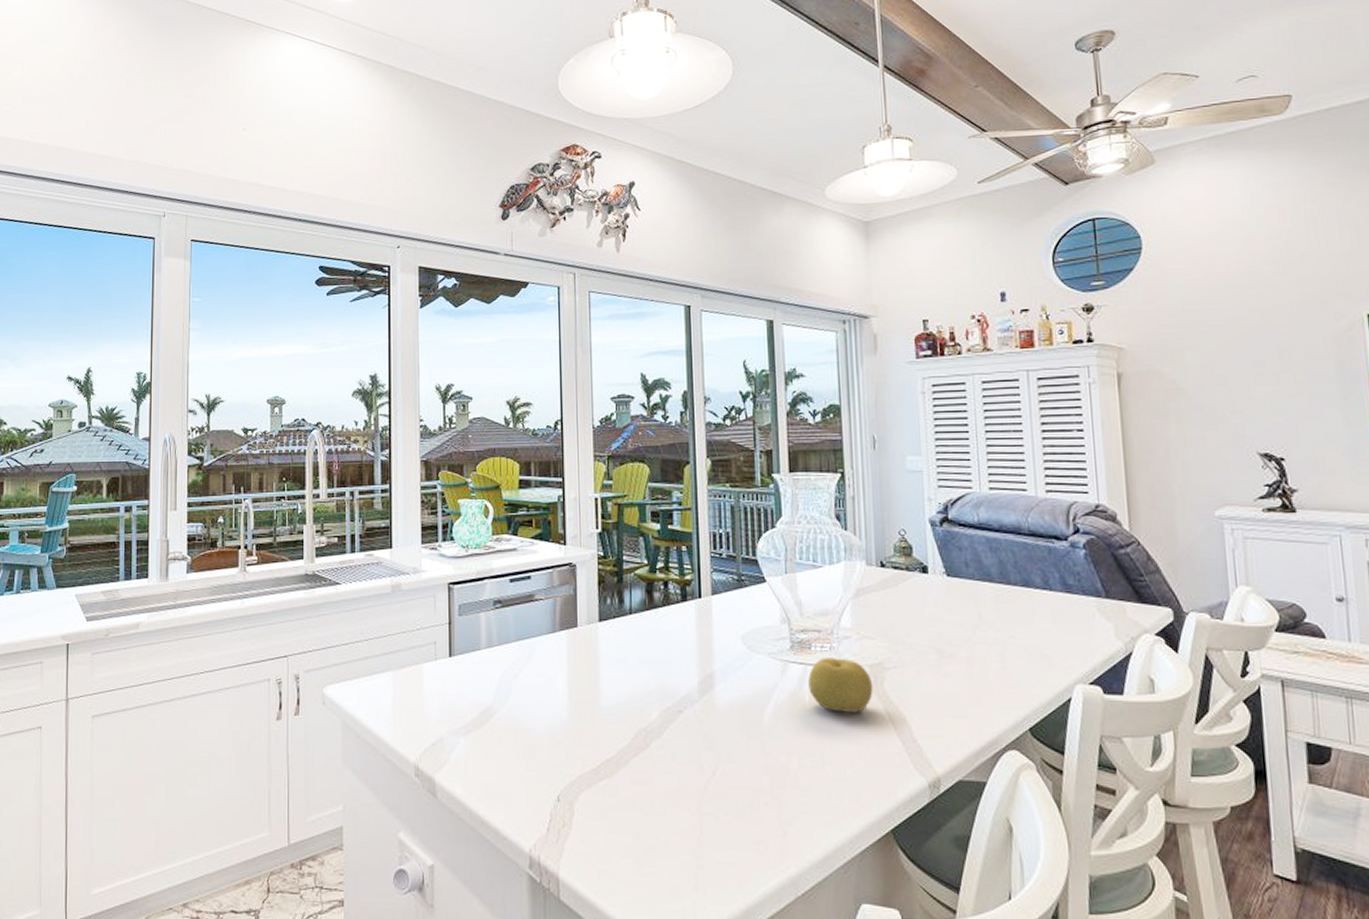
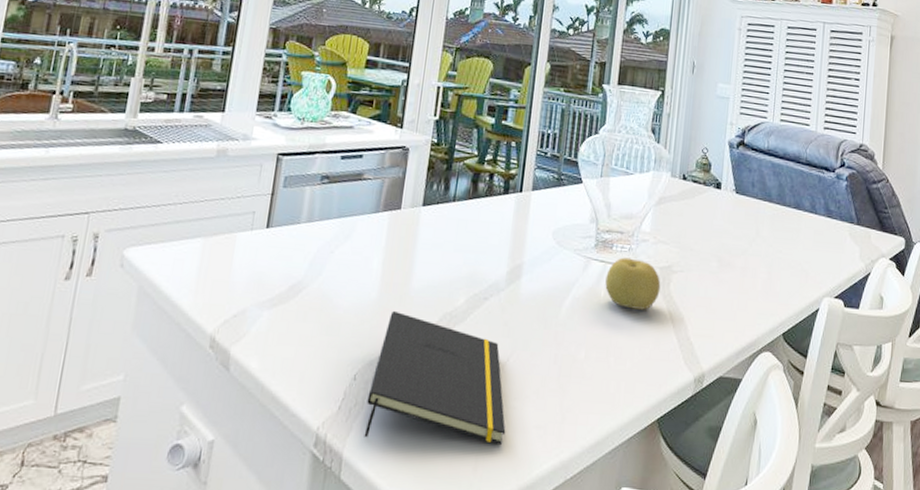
notepad: none [574,729,723,861] -> present [364,310,506,444]

